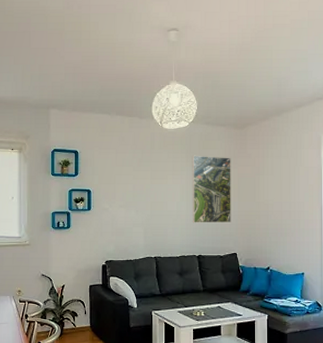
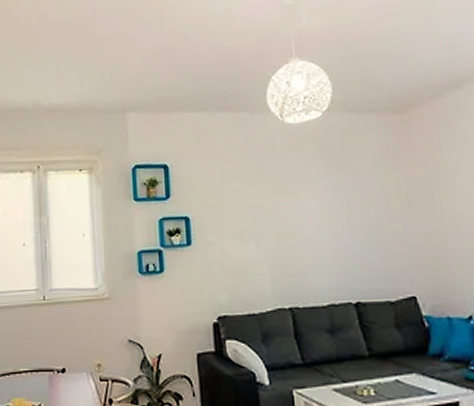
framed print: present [192,155,231,223] -> none [331,155,402,255]

